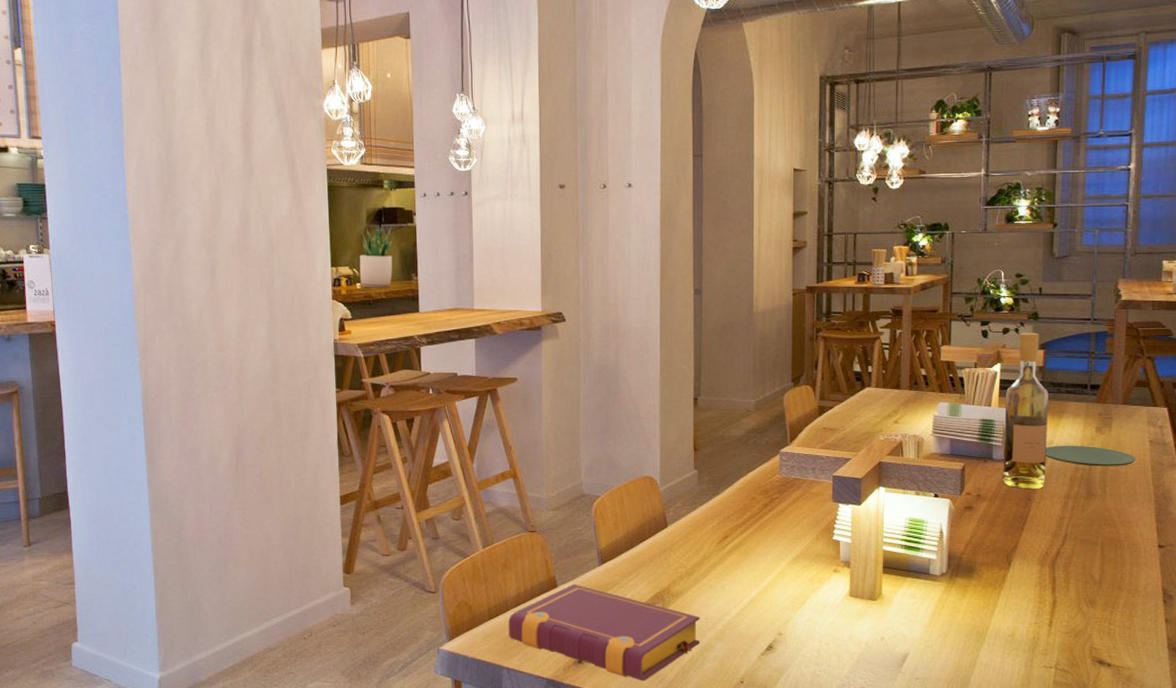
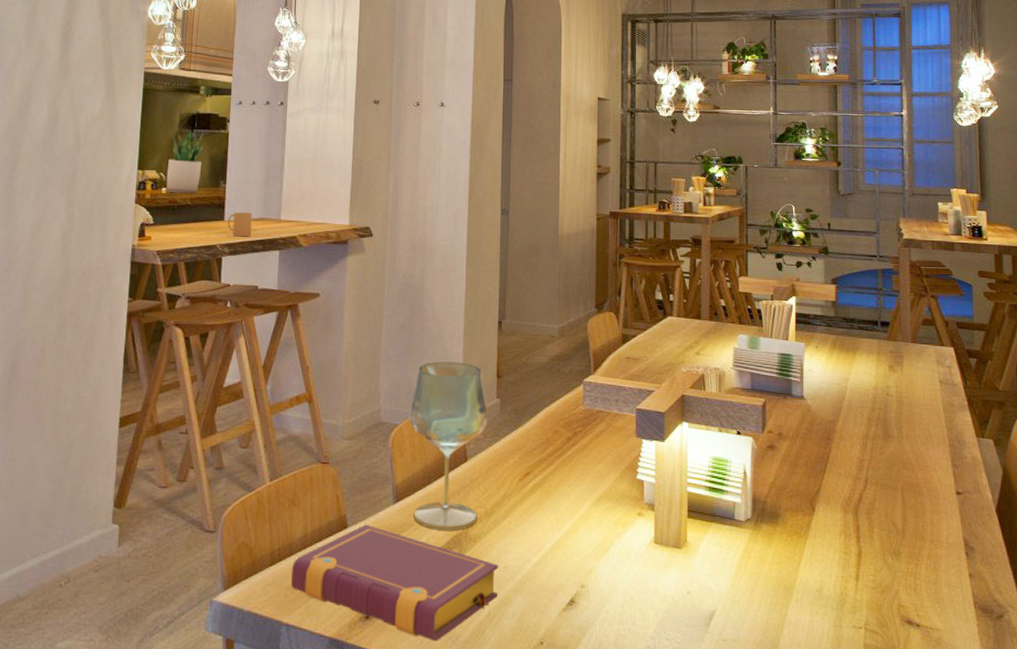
cup: none [422,303,447,327] -> present [227,212,252,237]
wine glass: none [609,437,687,589] -> present [408,361,489,532]
bottle: present [1003,332,1048,489] -> none [801,266,844,428]
plate: present [1045,445,1135,467] -> none [842,382,928,407]

